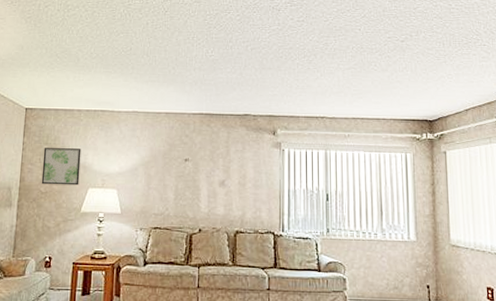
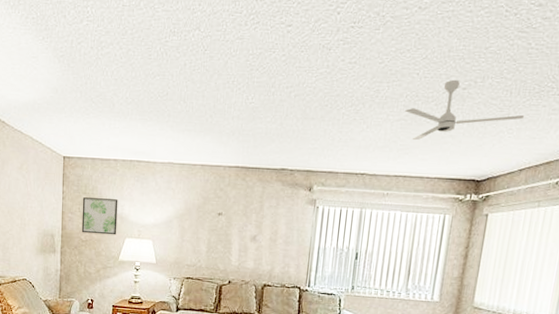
ceiling fan: none [353,34,460,85] -> present [405,79,525,140]

